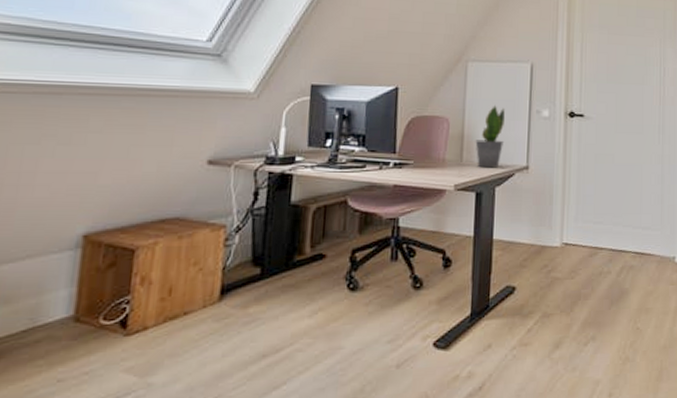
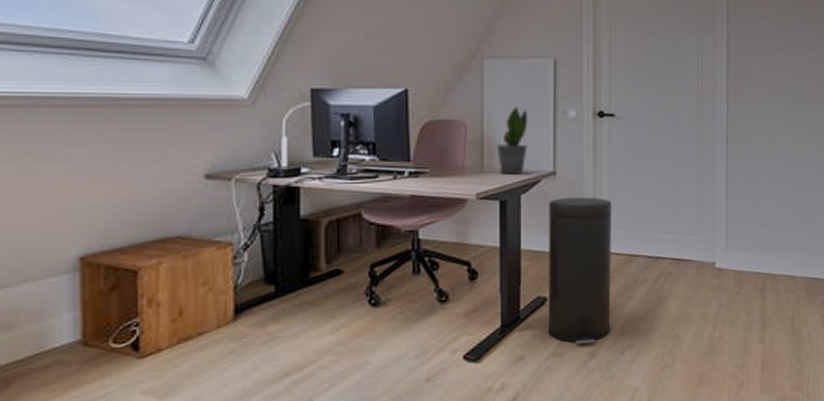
pedal bin: none [515,191,580,335] -> present [547,197,613,344]

